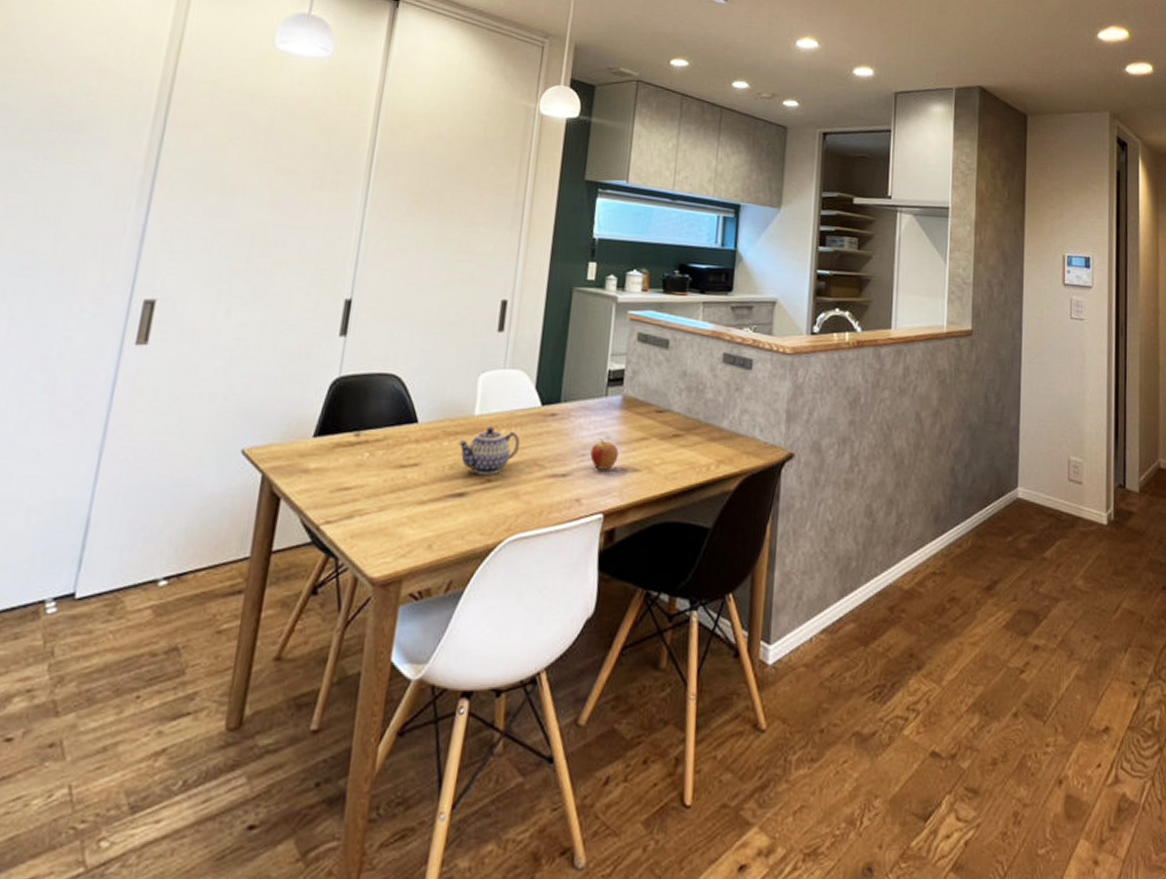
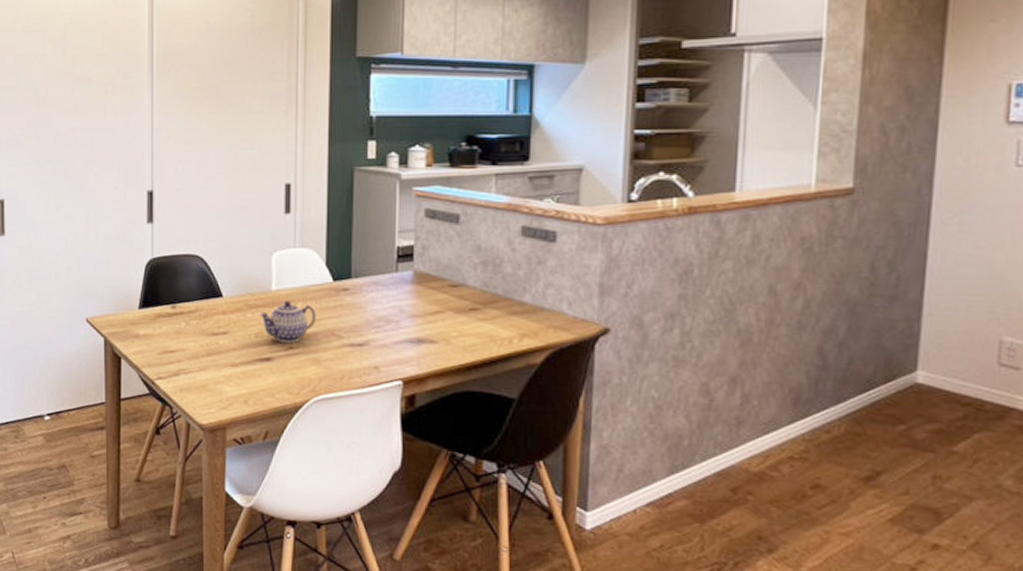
fruit: present [590,439,619,470] -> none [385,312,414,341]

